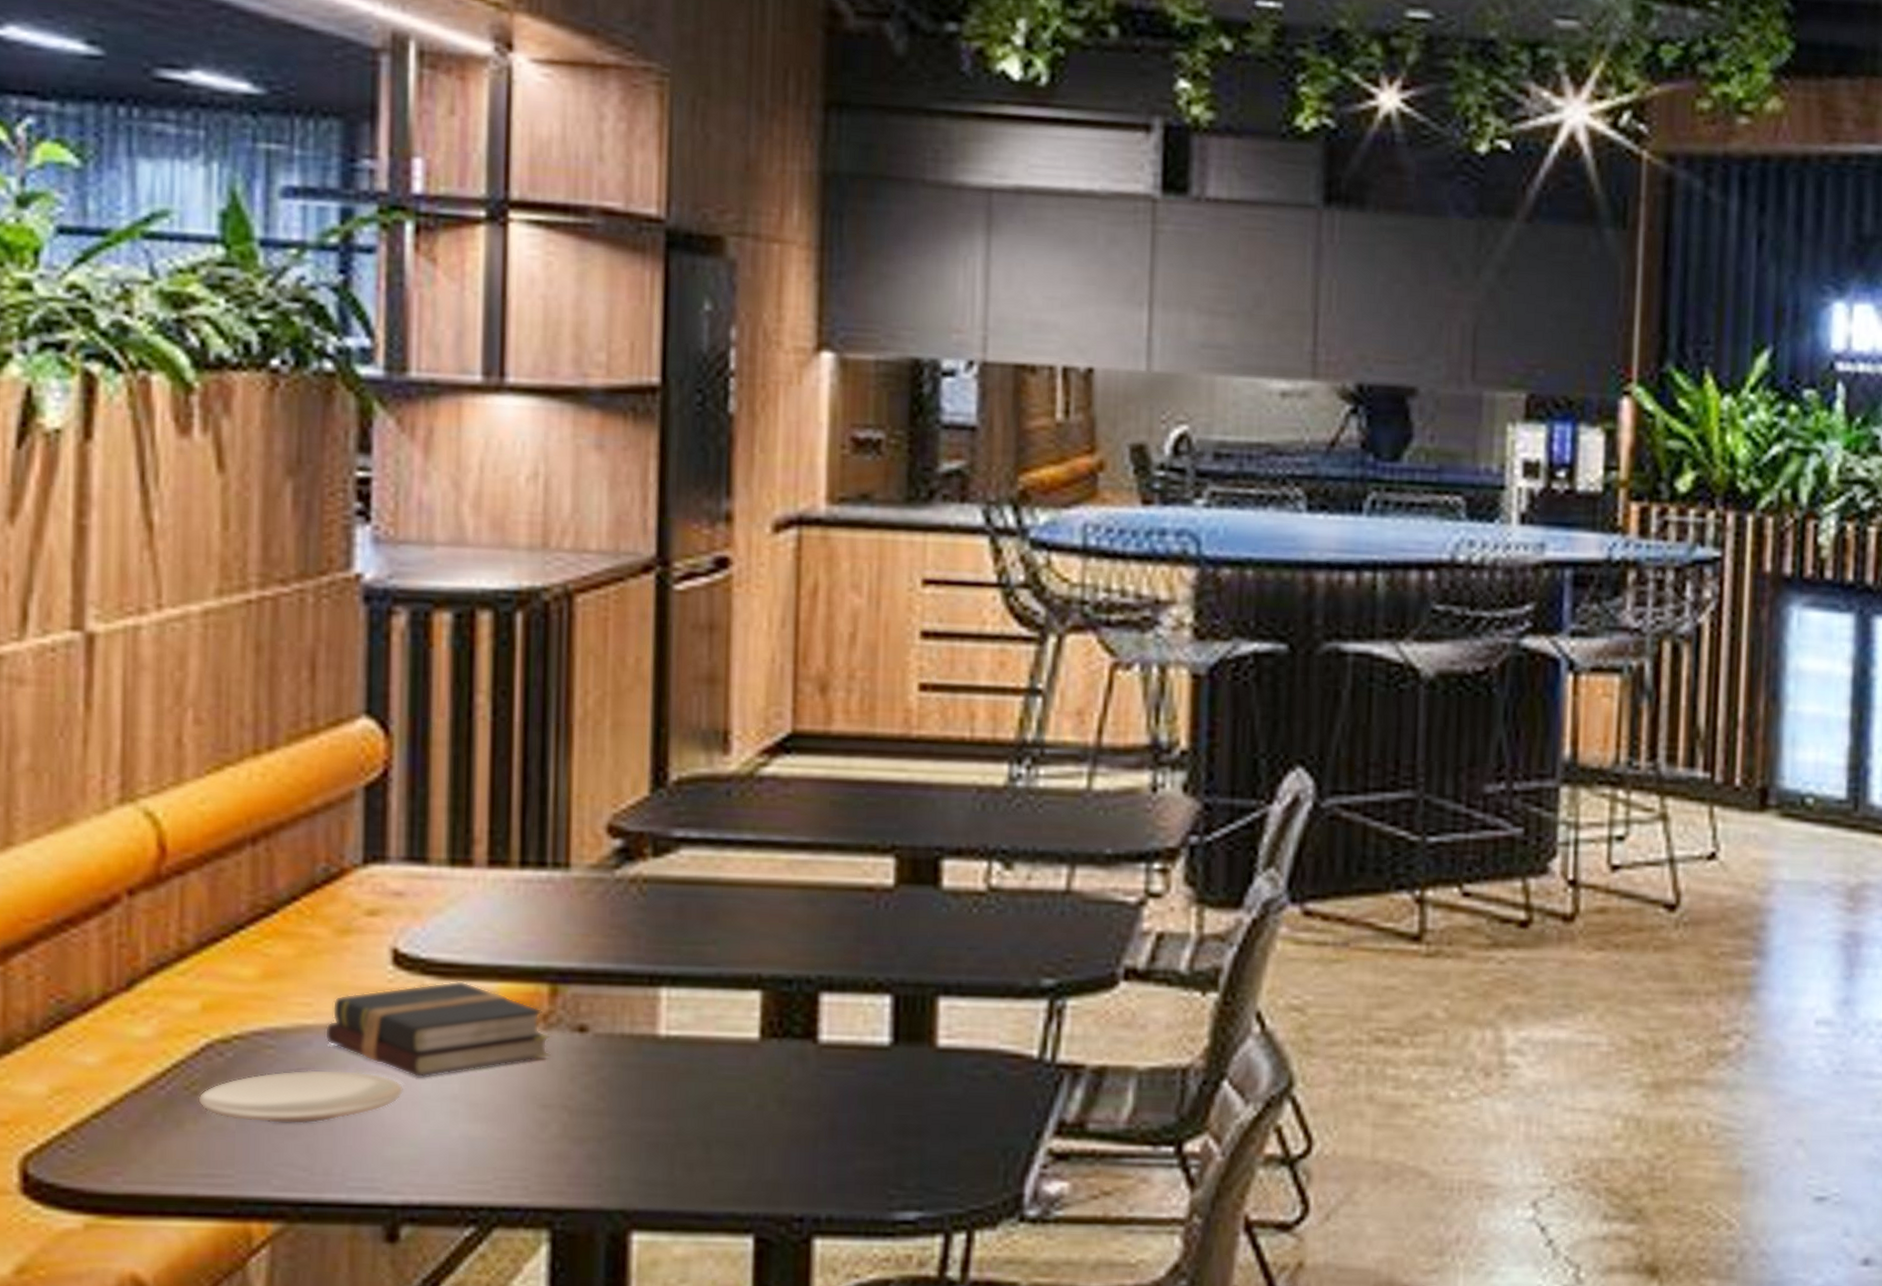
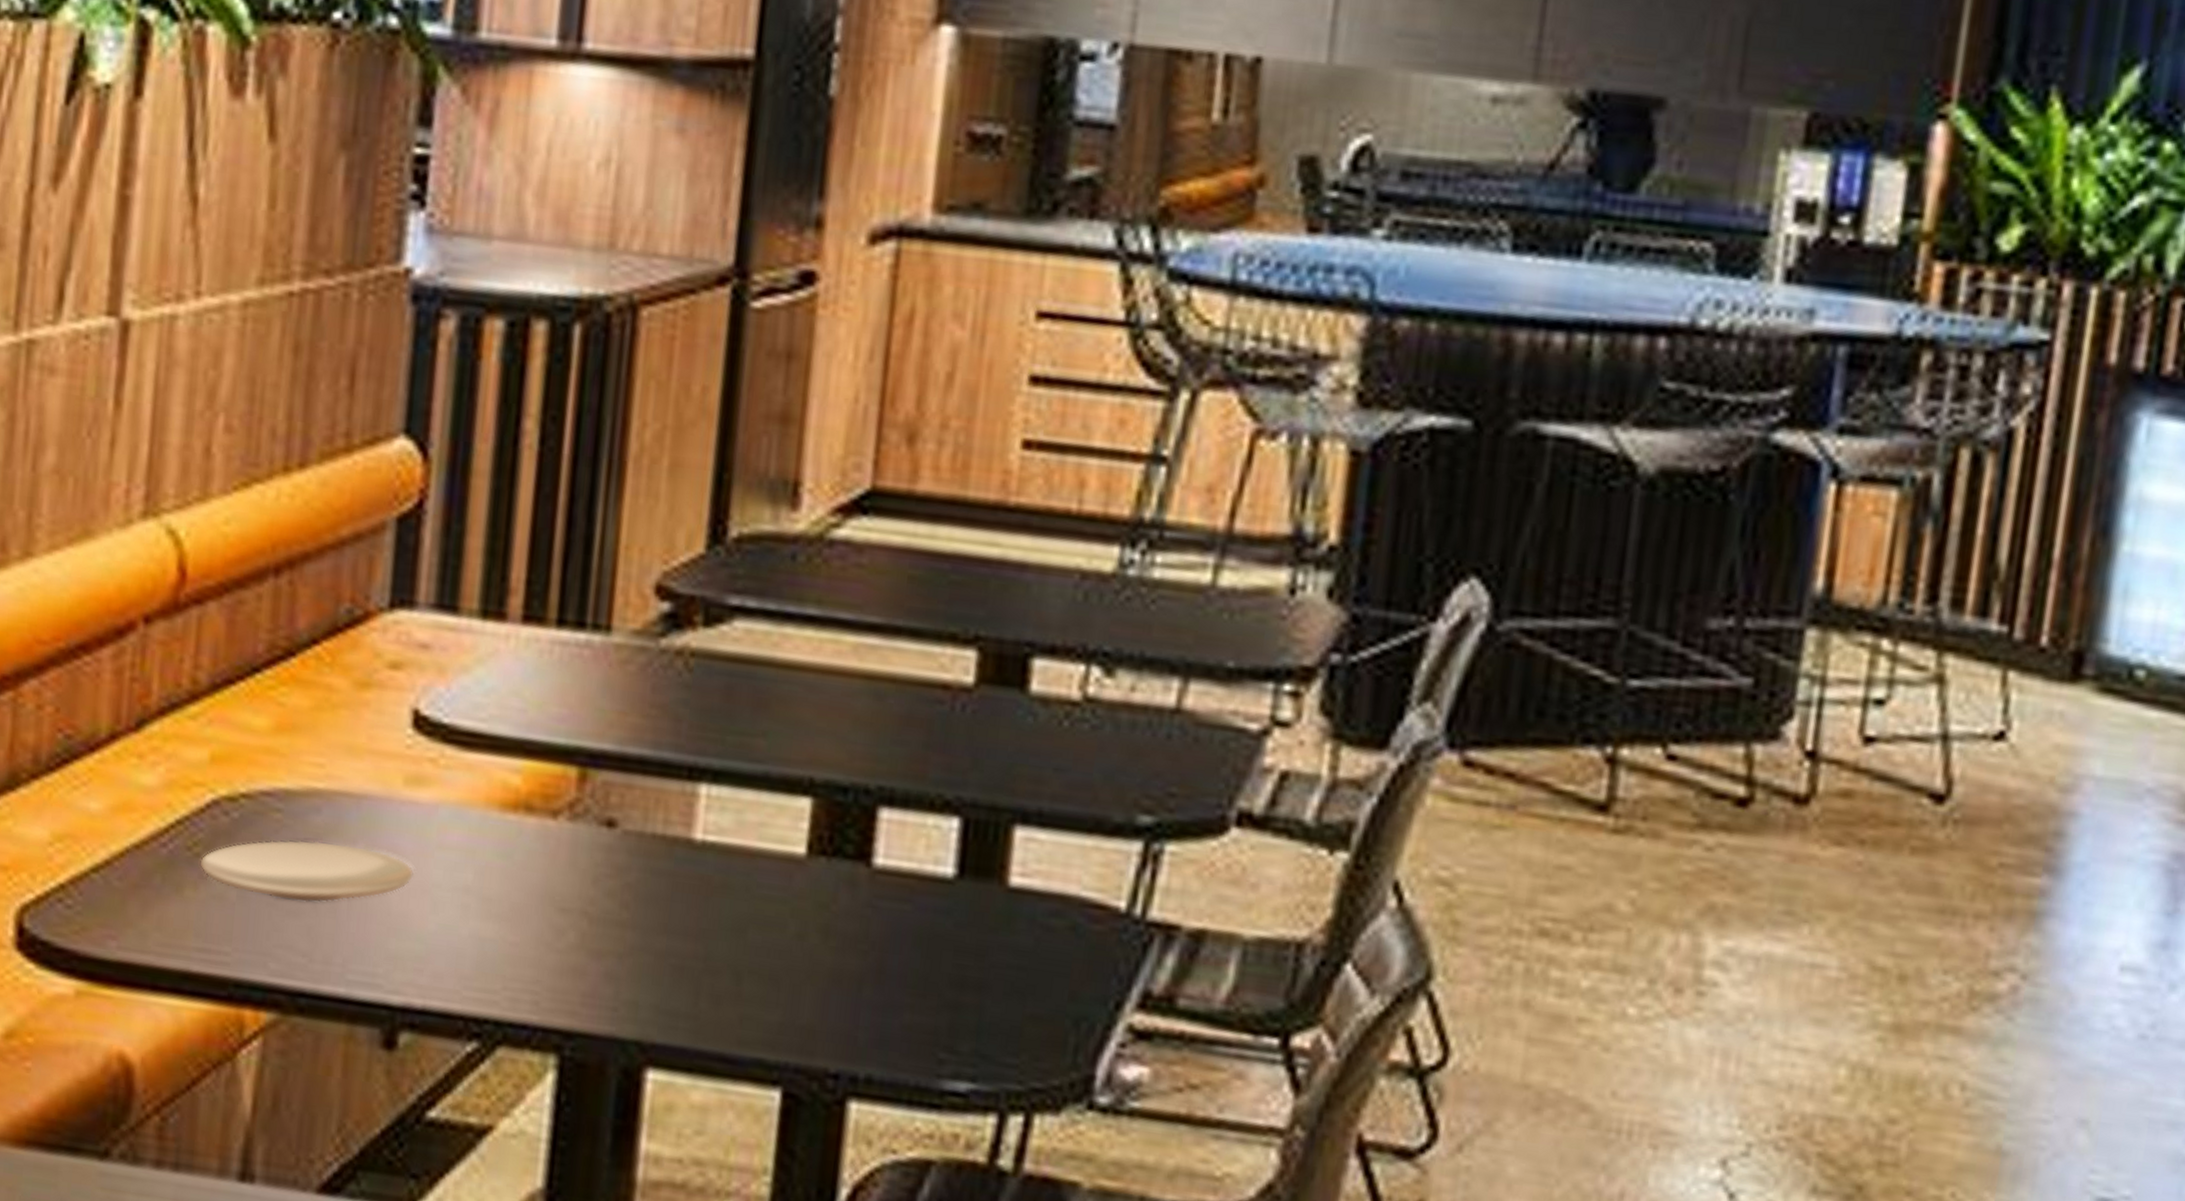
hardback book: present [324,981,551,1077] -> none [335,753,575,862]

